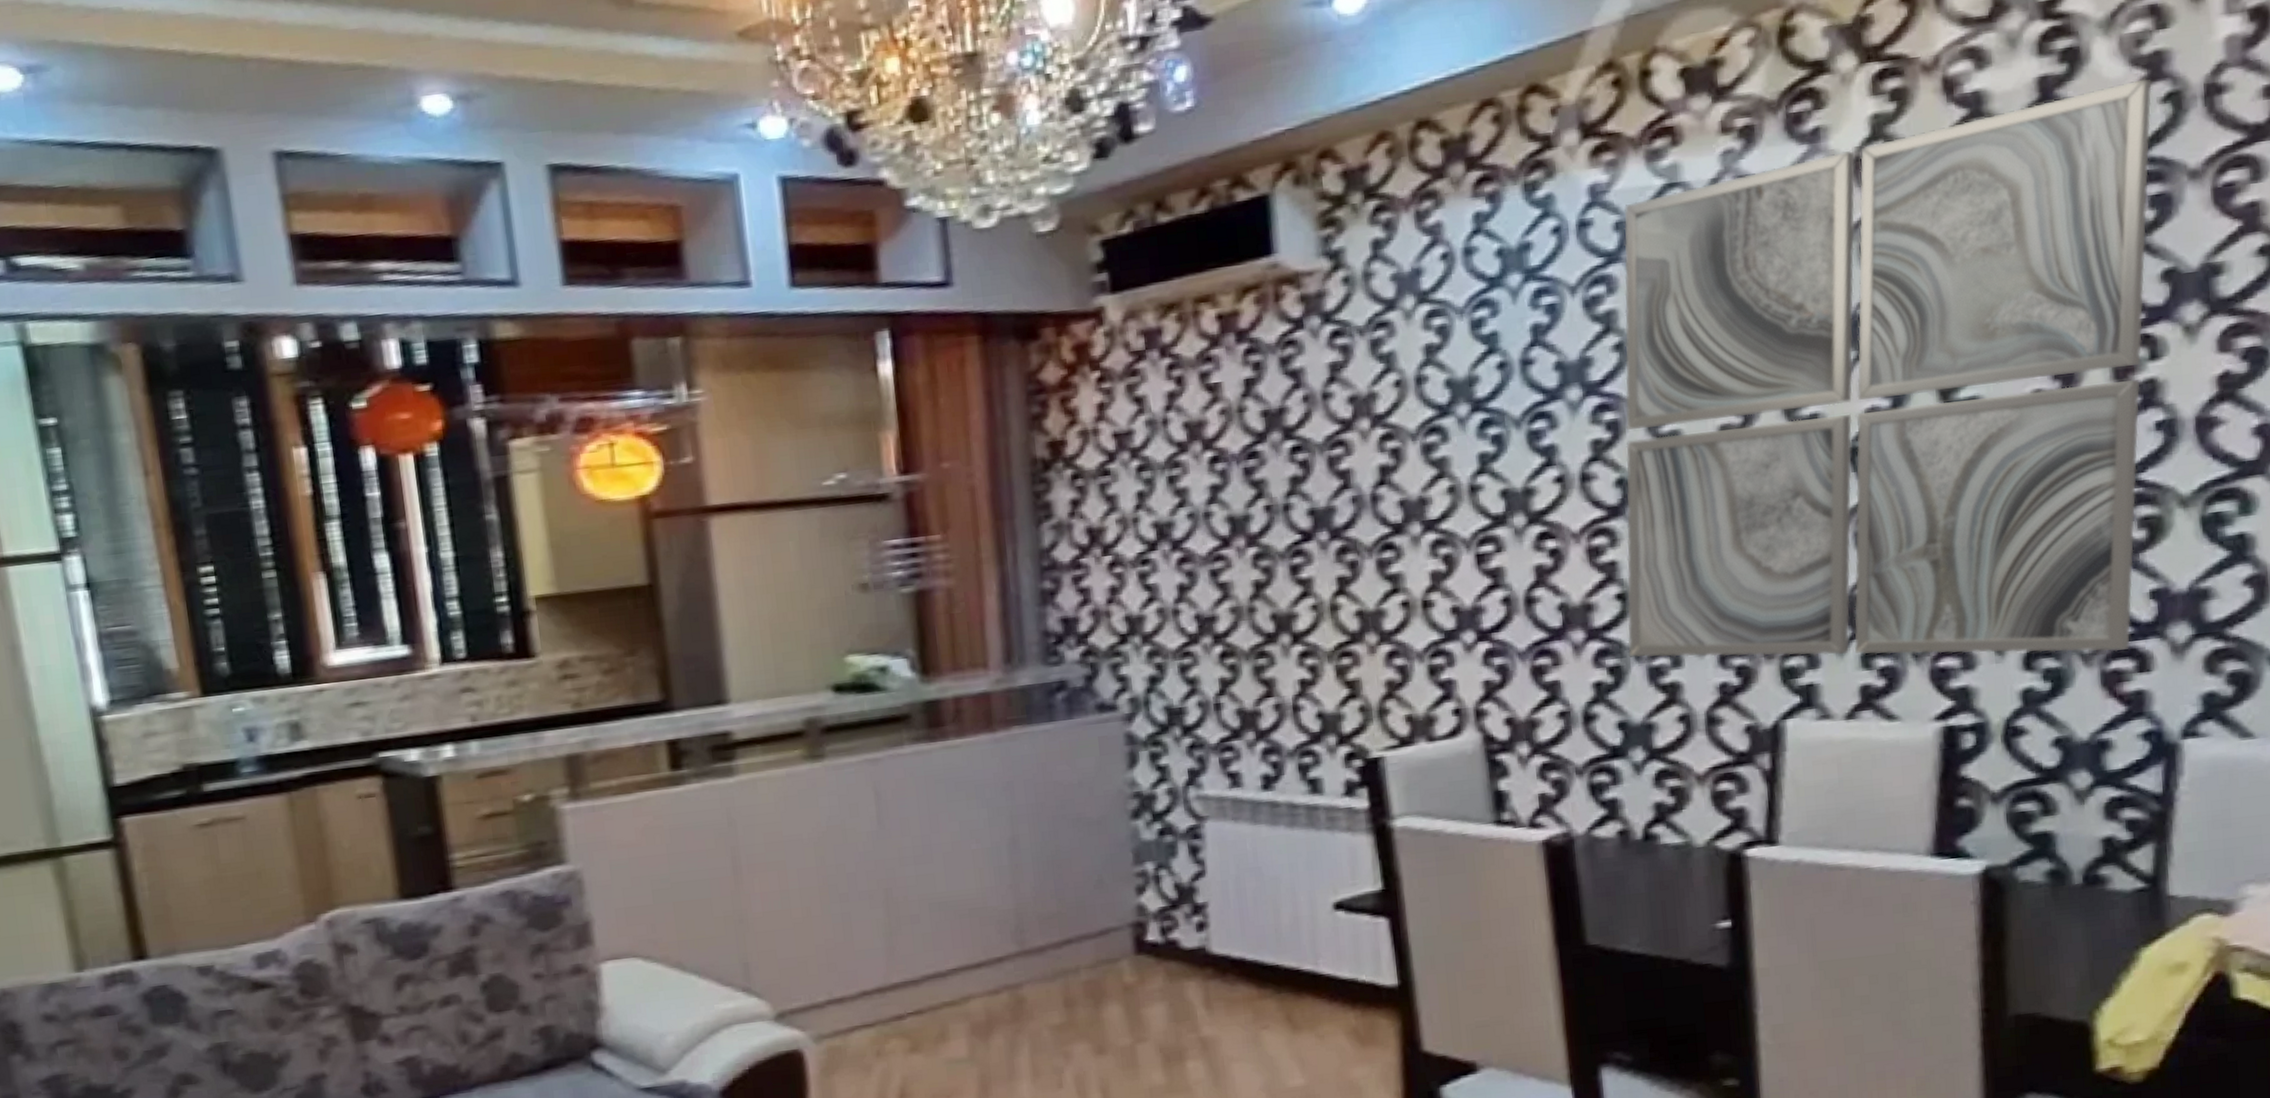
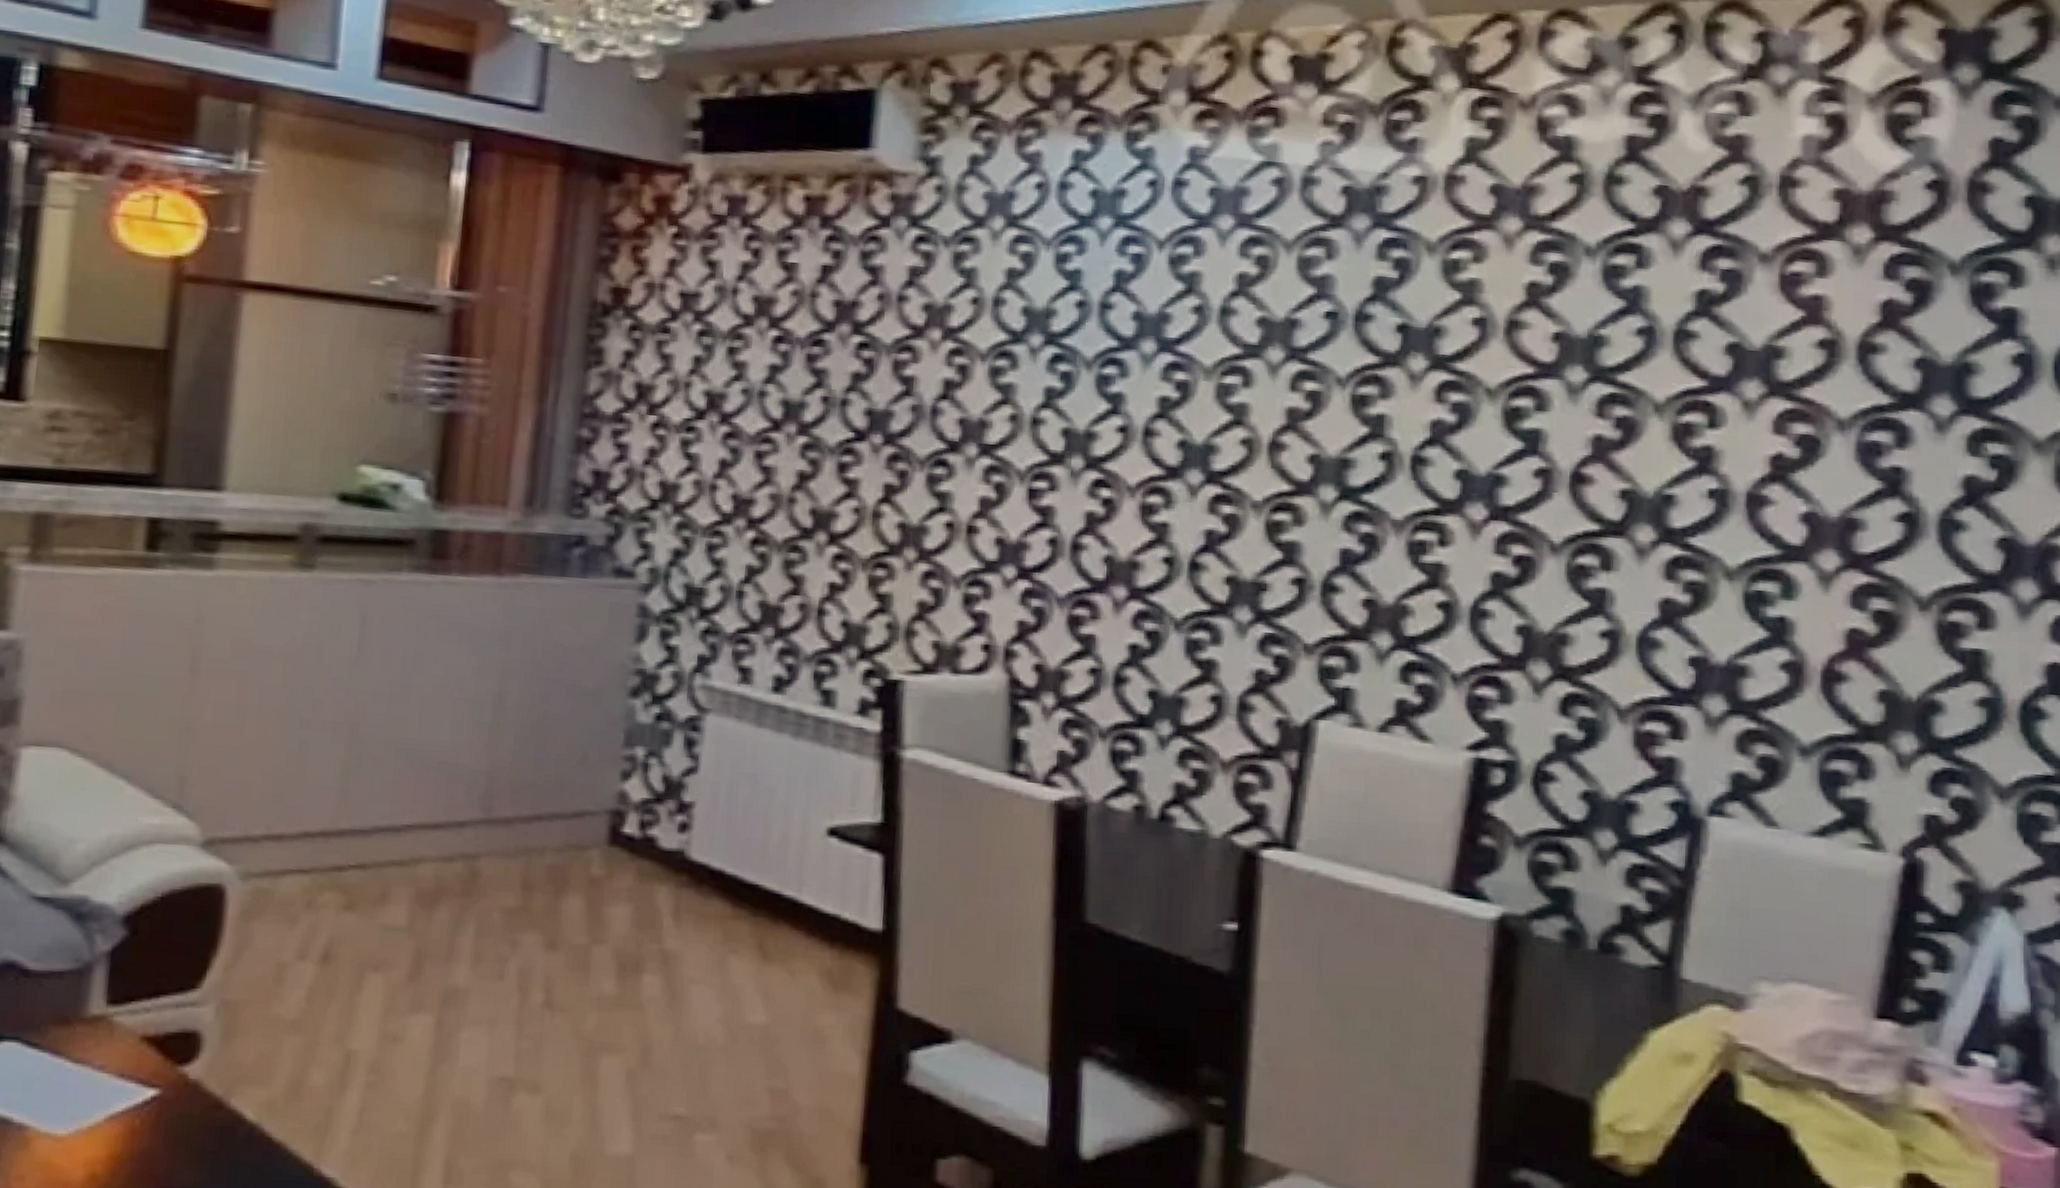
wall art: present [1623,77,2152,658] -> none [1168,157,1732,713]

